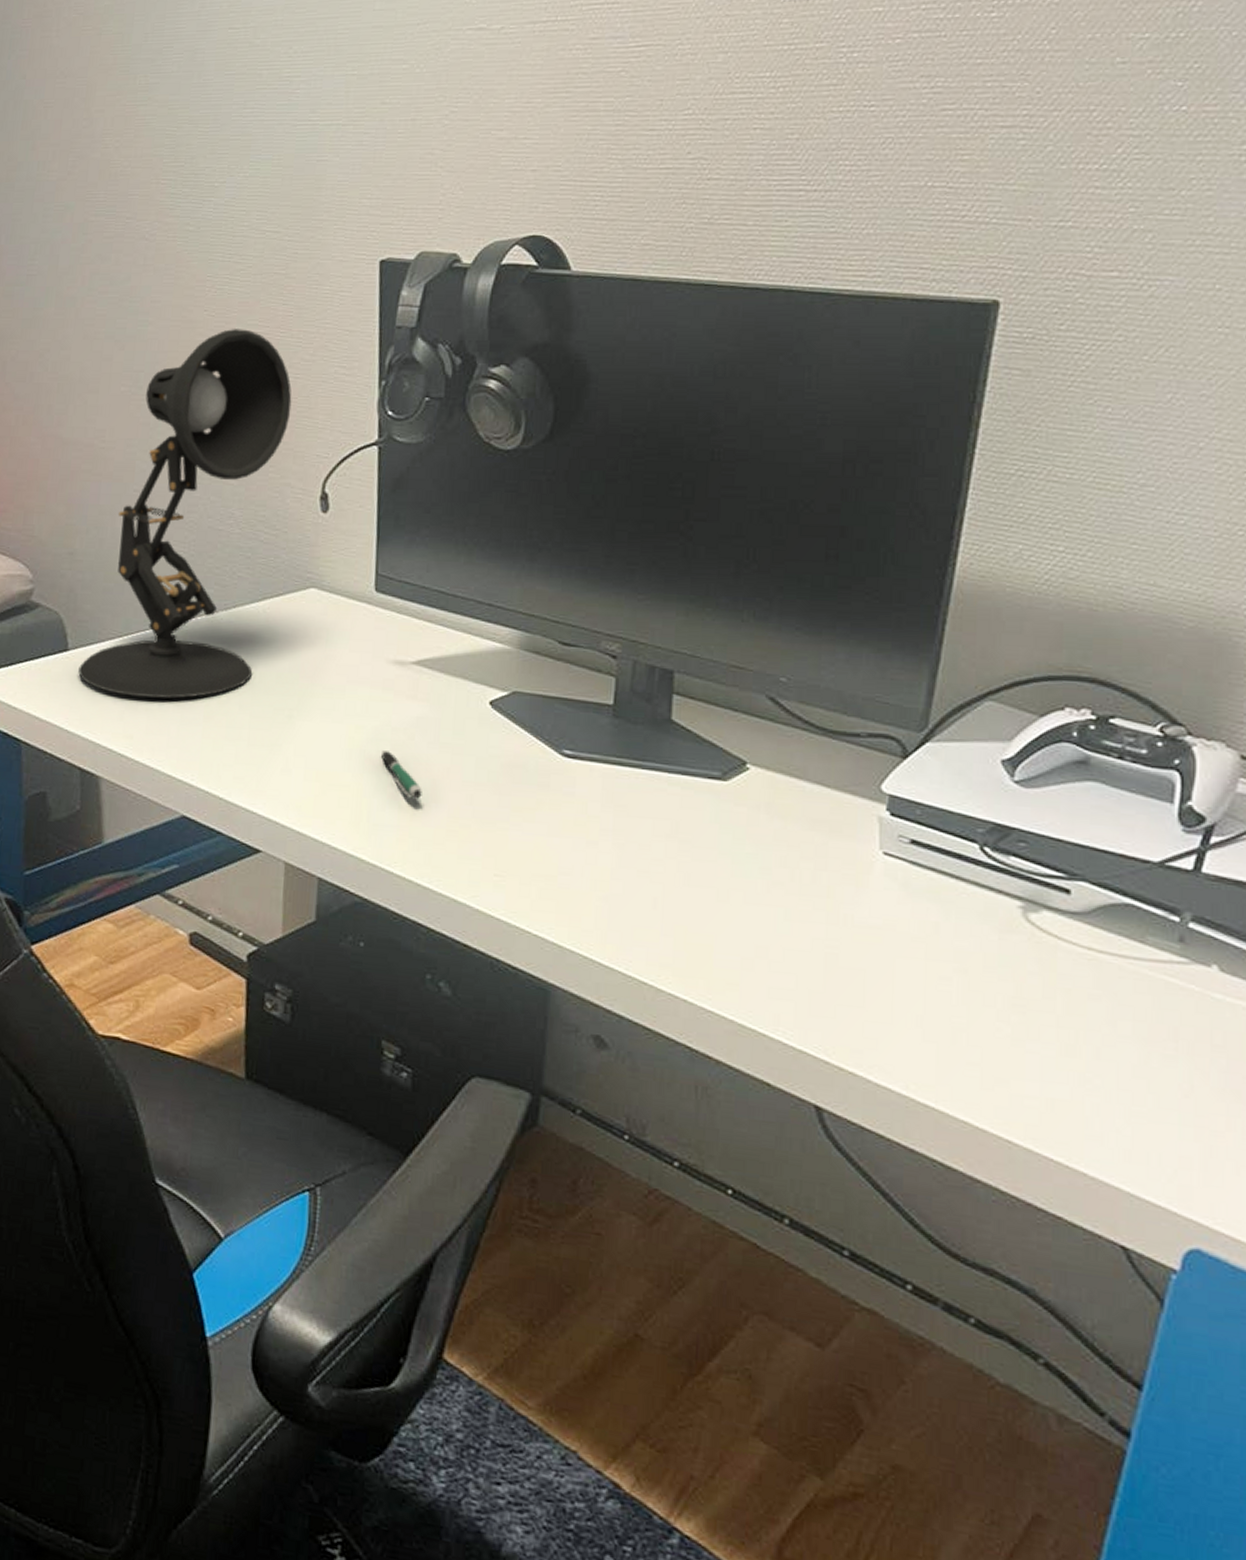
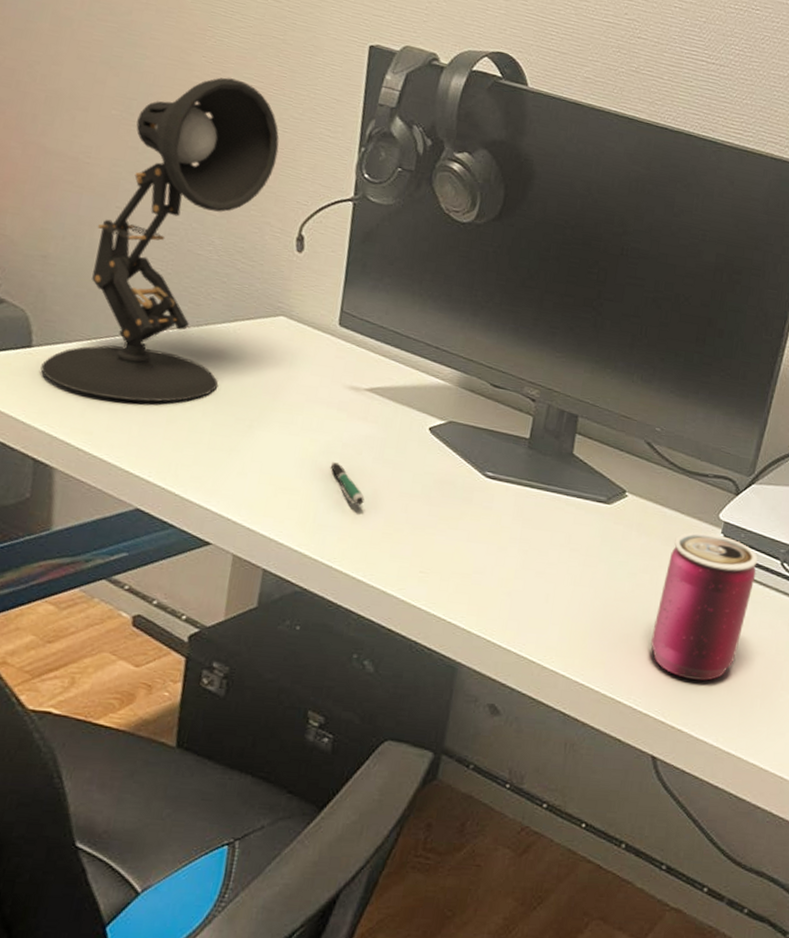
can: none [800,810,944,1008] -> present [651,532,758,681]

